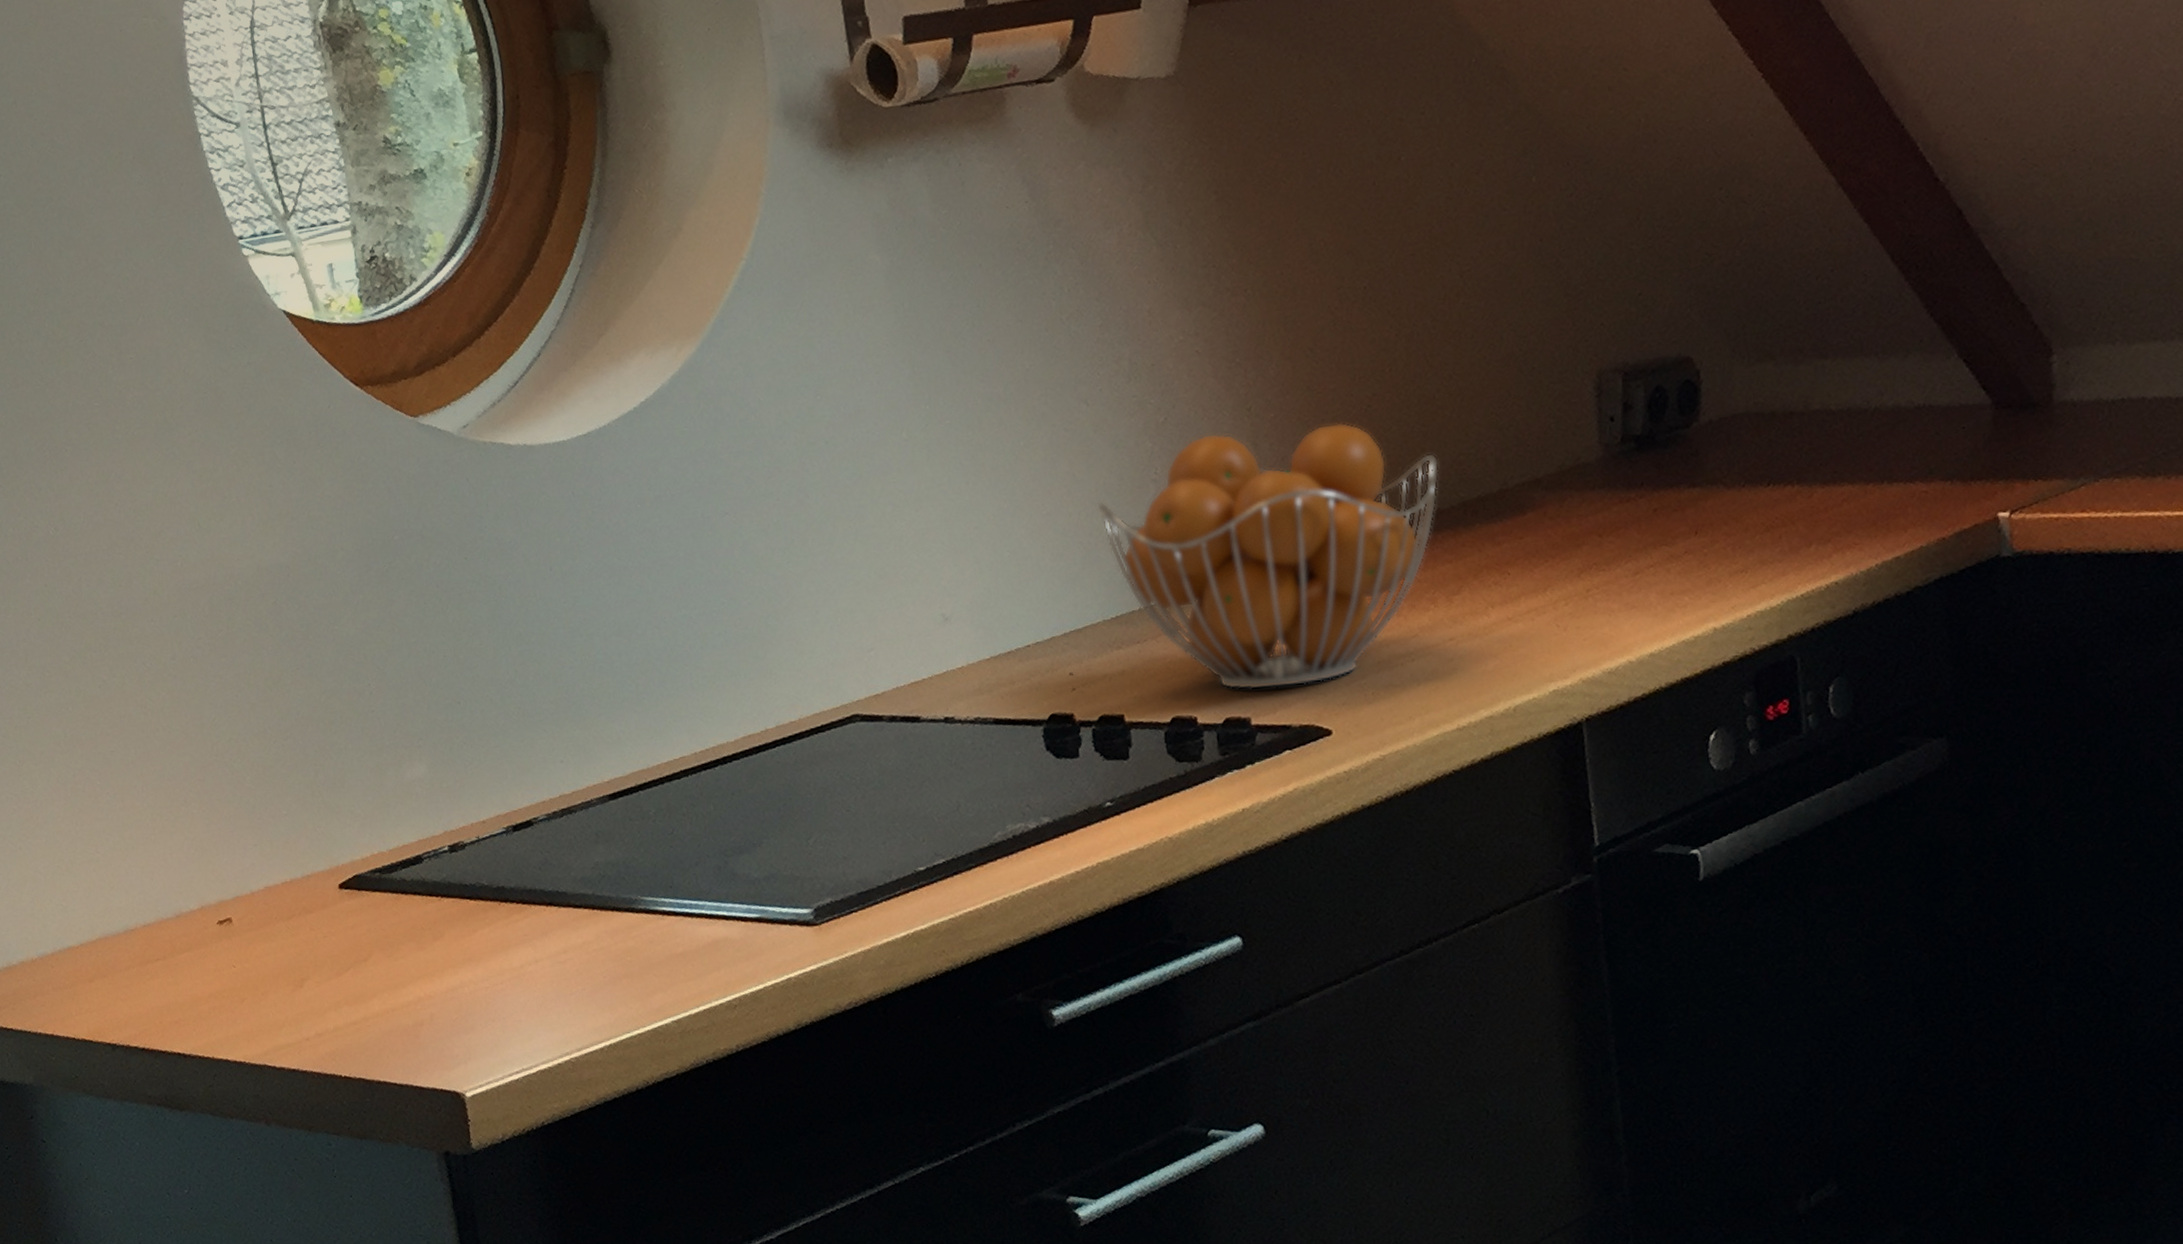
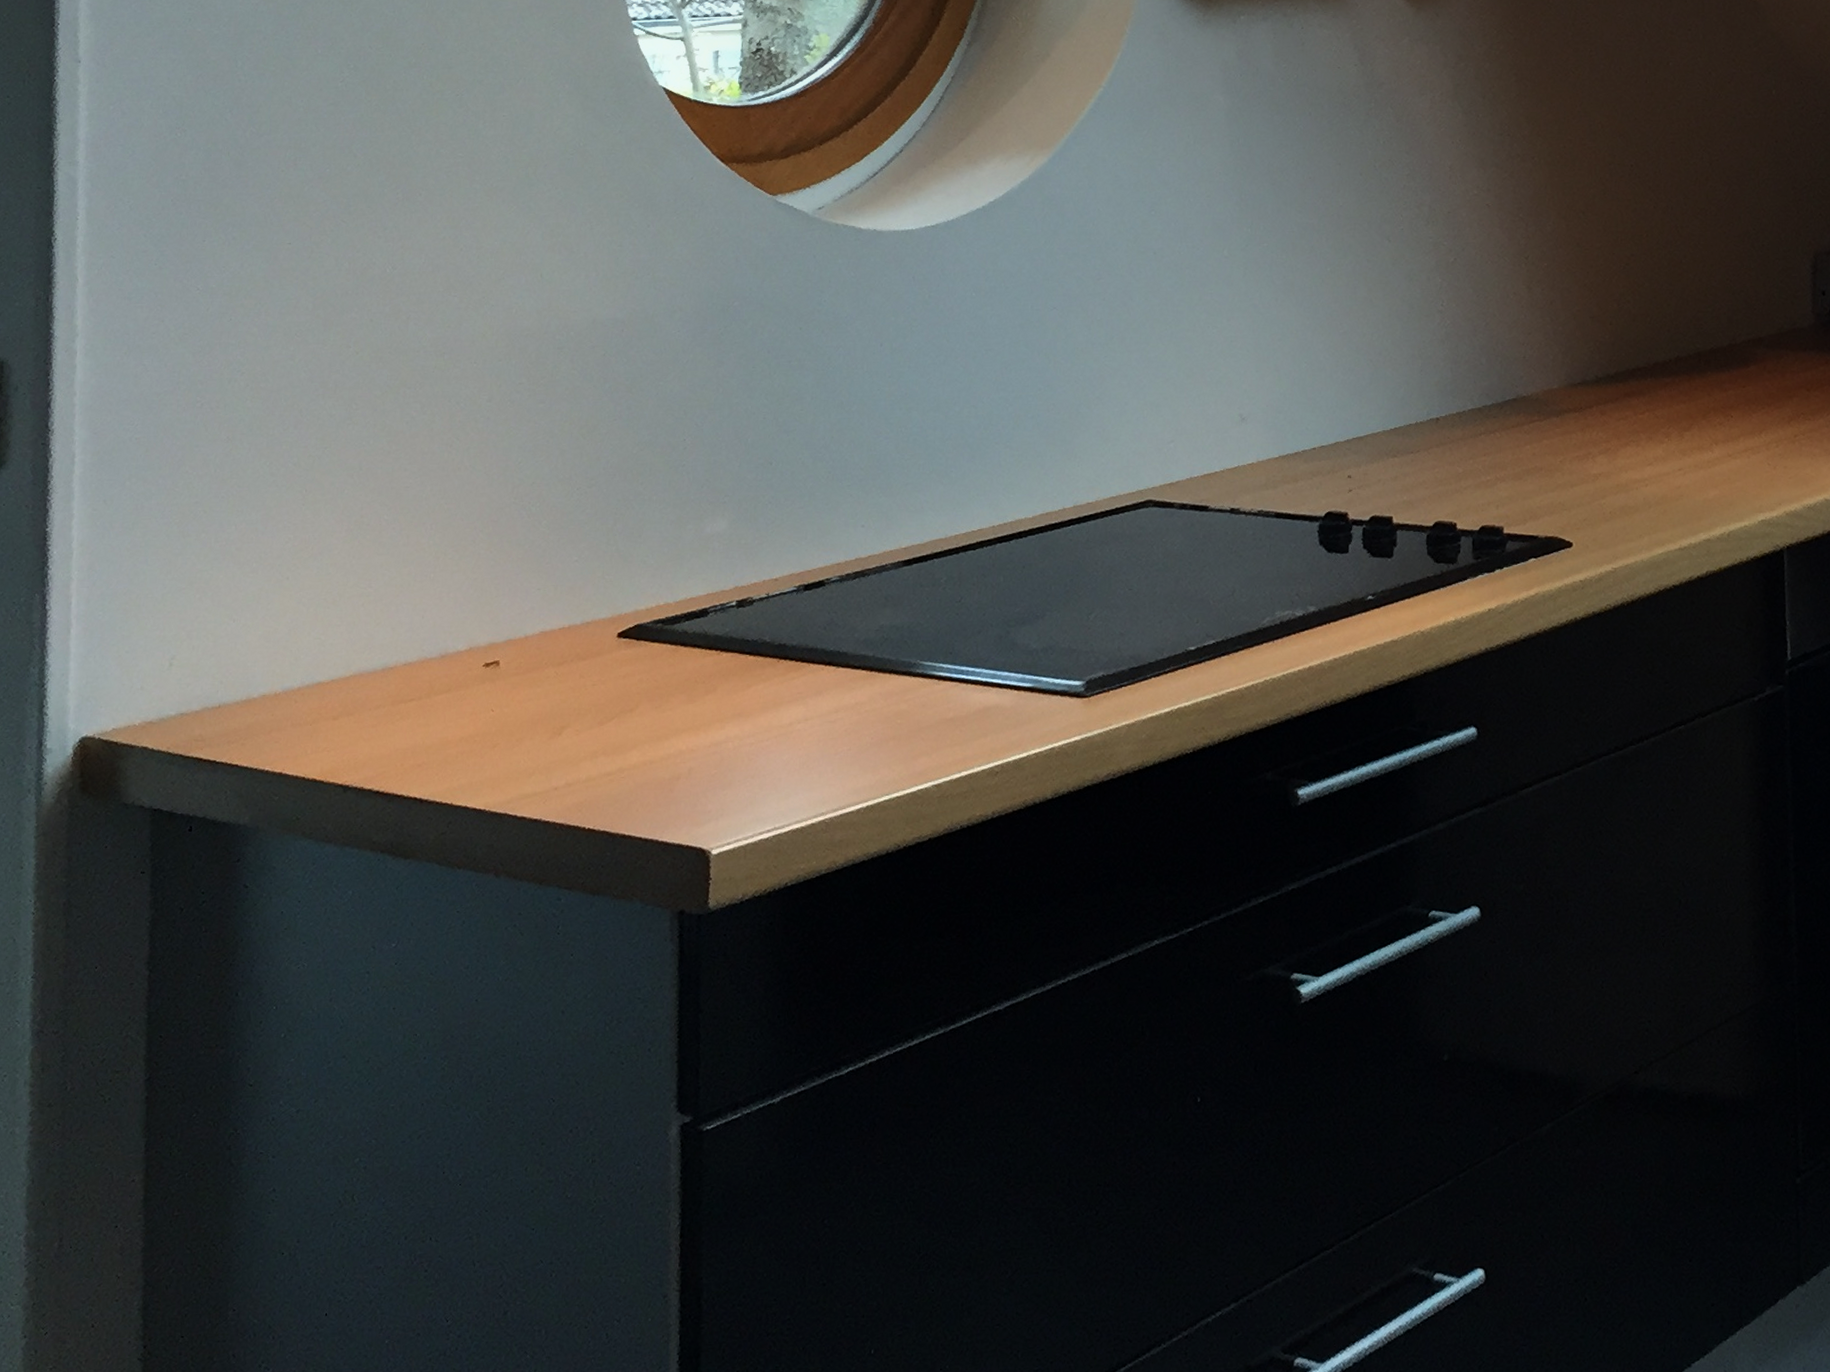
fruit basket: present [1097,422,1440,690] -> none [1388,275,1681,503]

